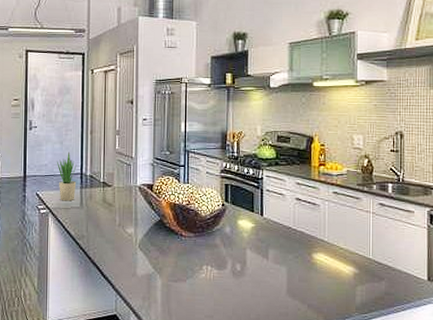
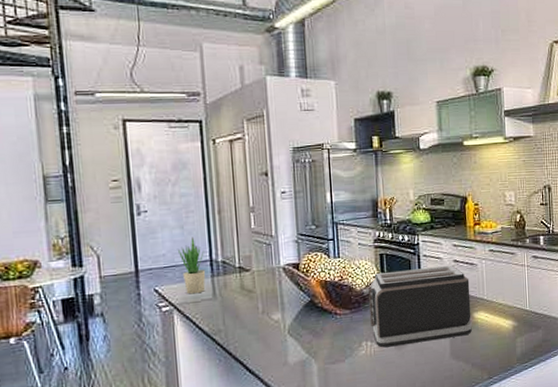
toaster: none [208,202,311,275] -> present [364,265,472,348]

